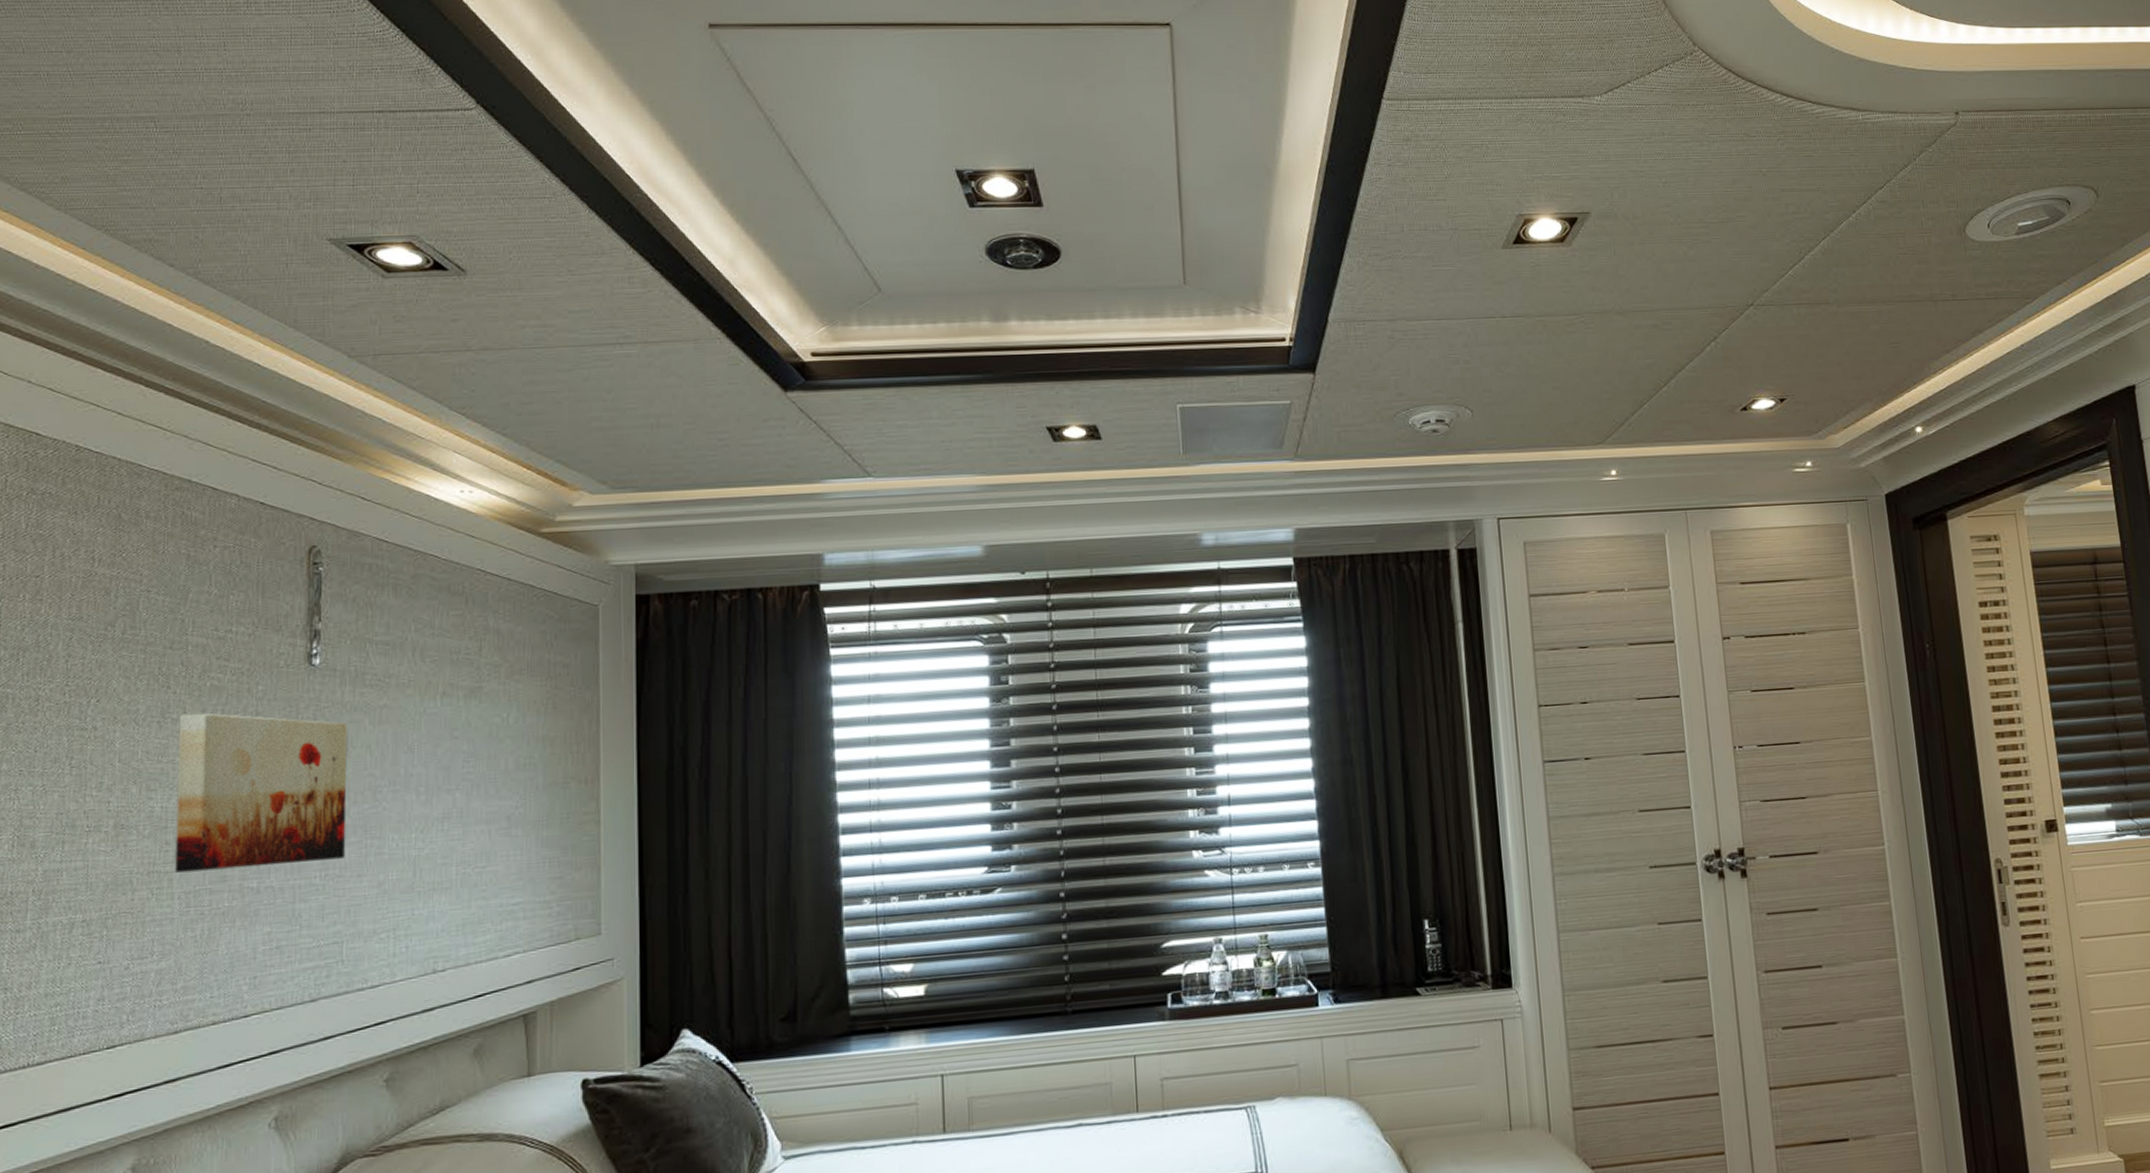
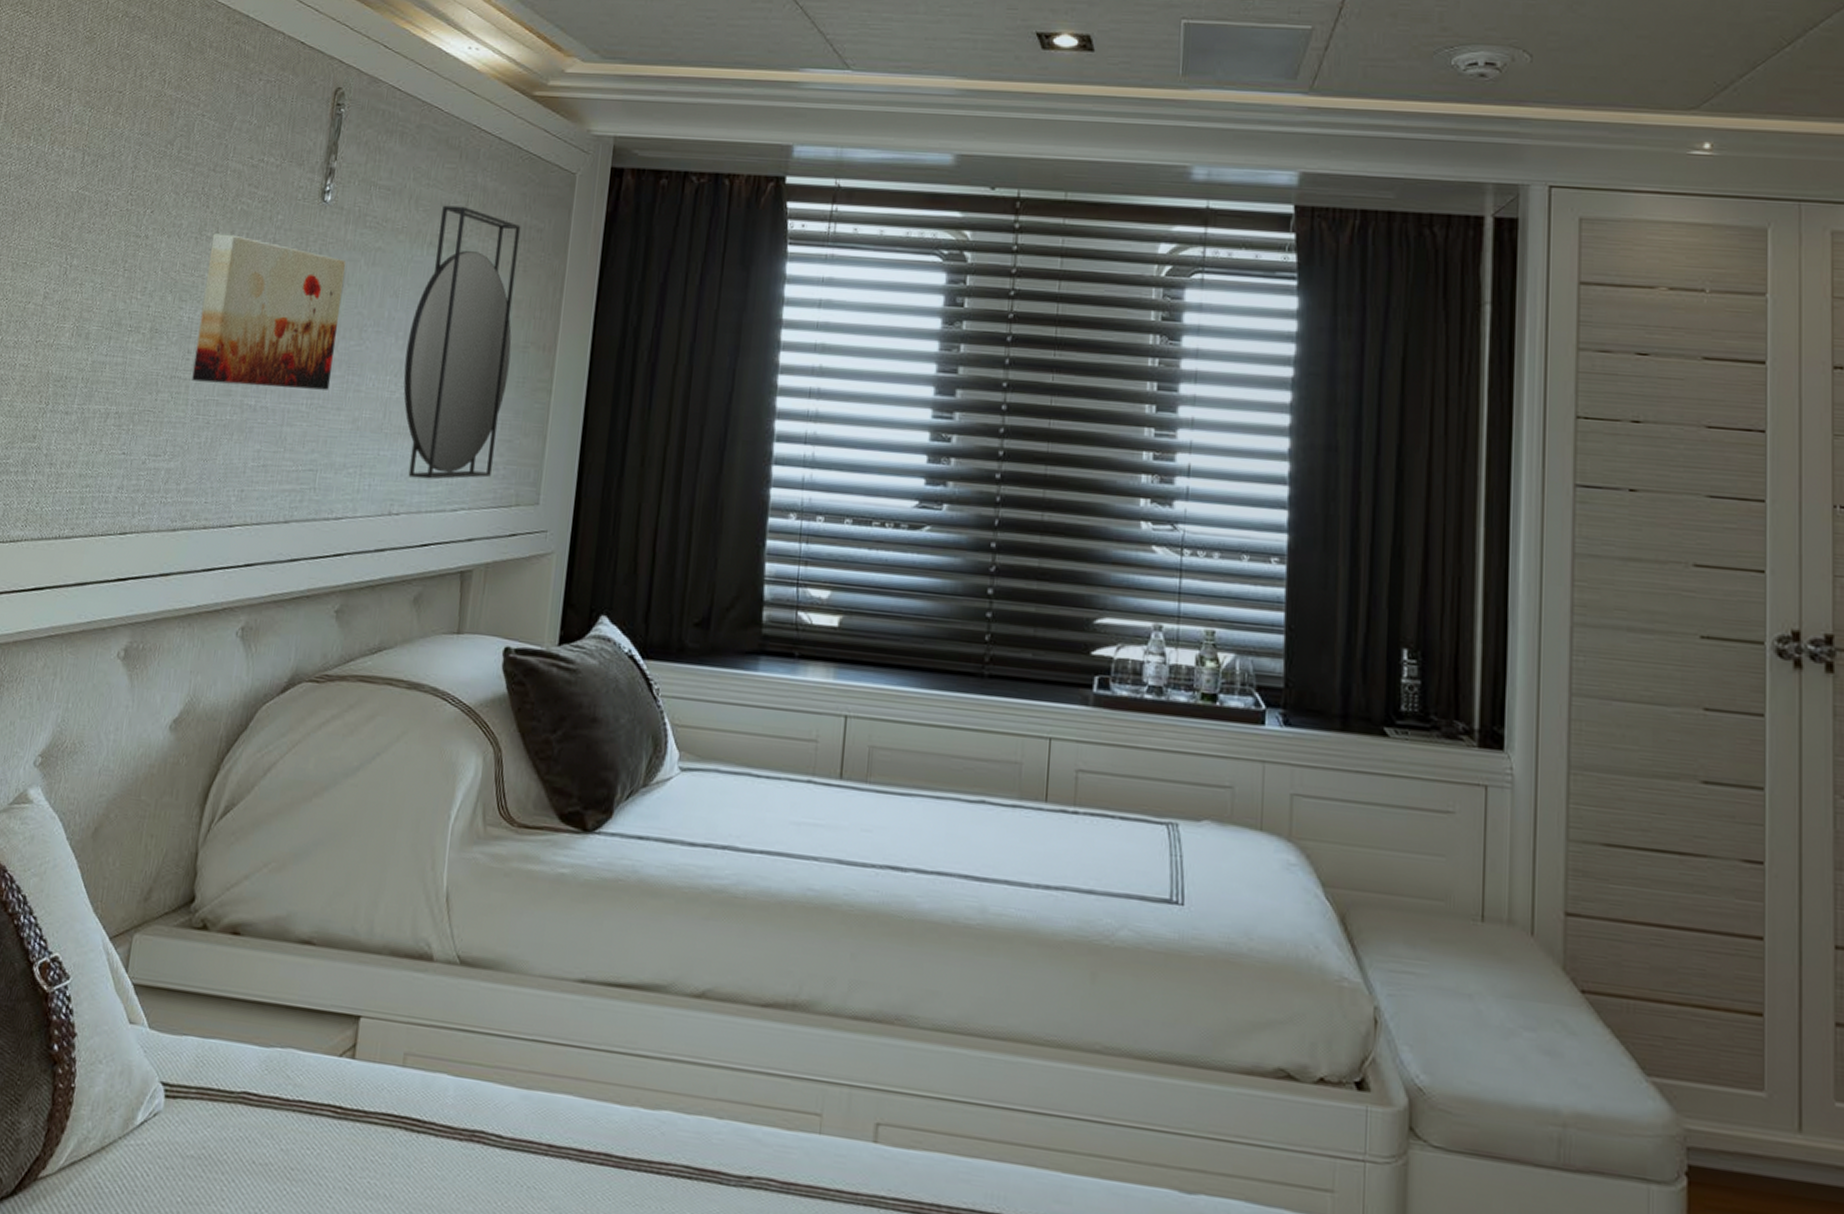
home mirror: none [431,652,550,932] -> present [403,205,521,480]

